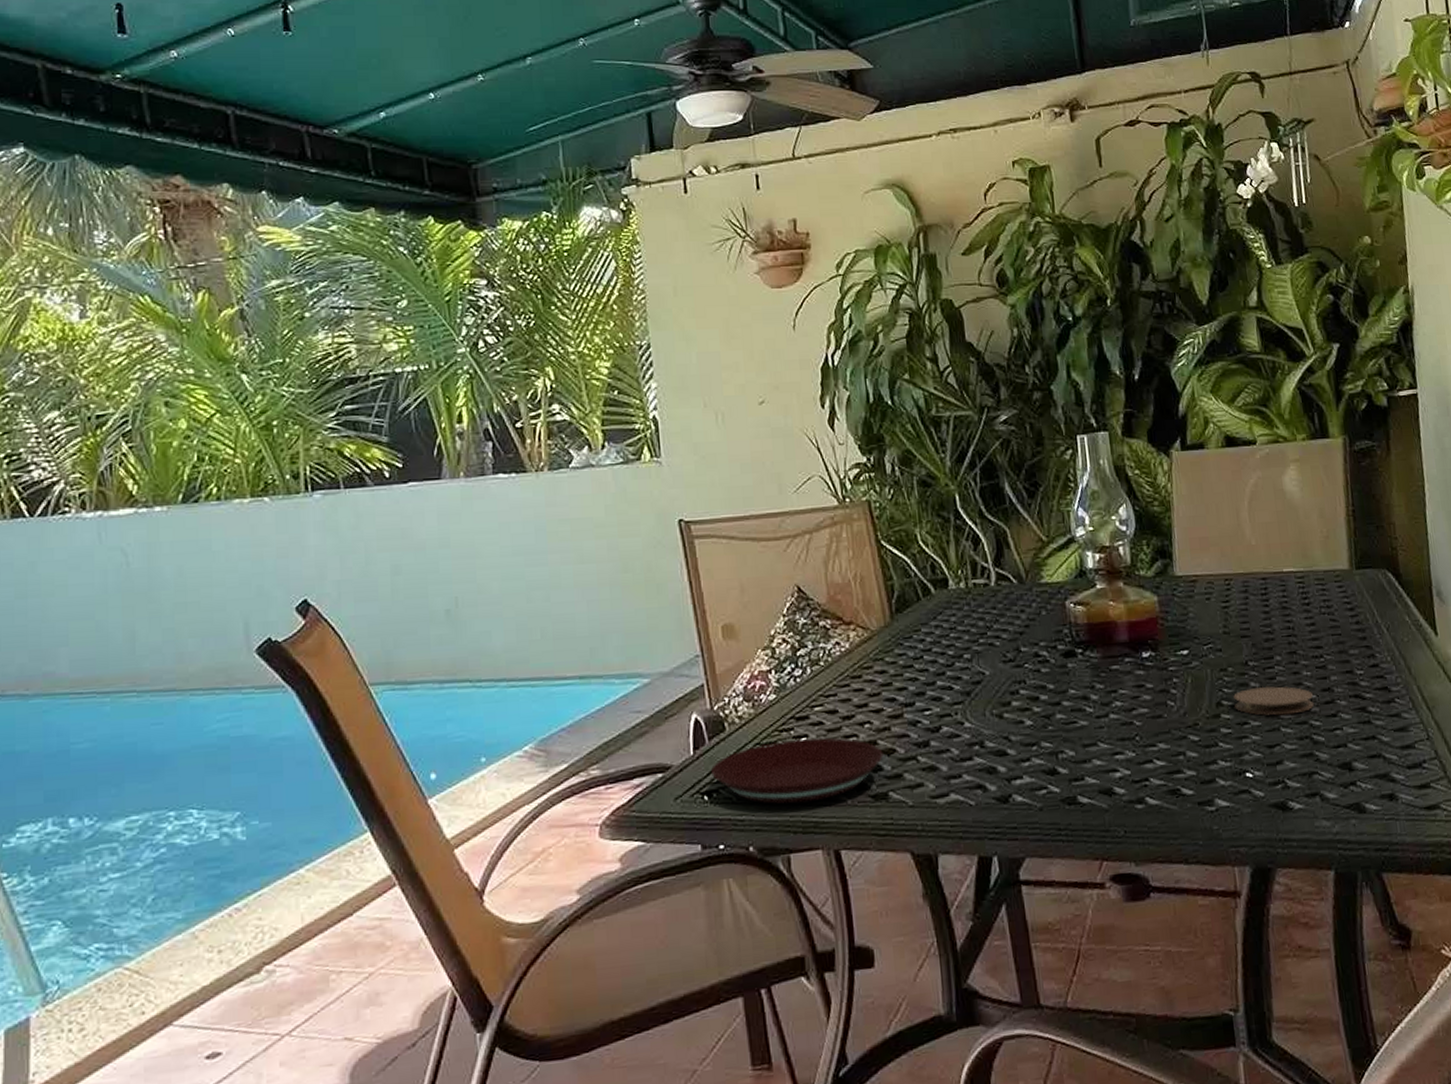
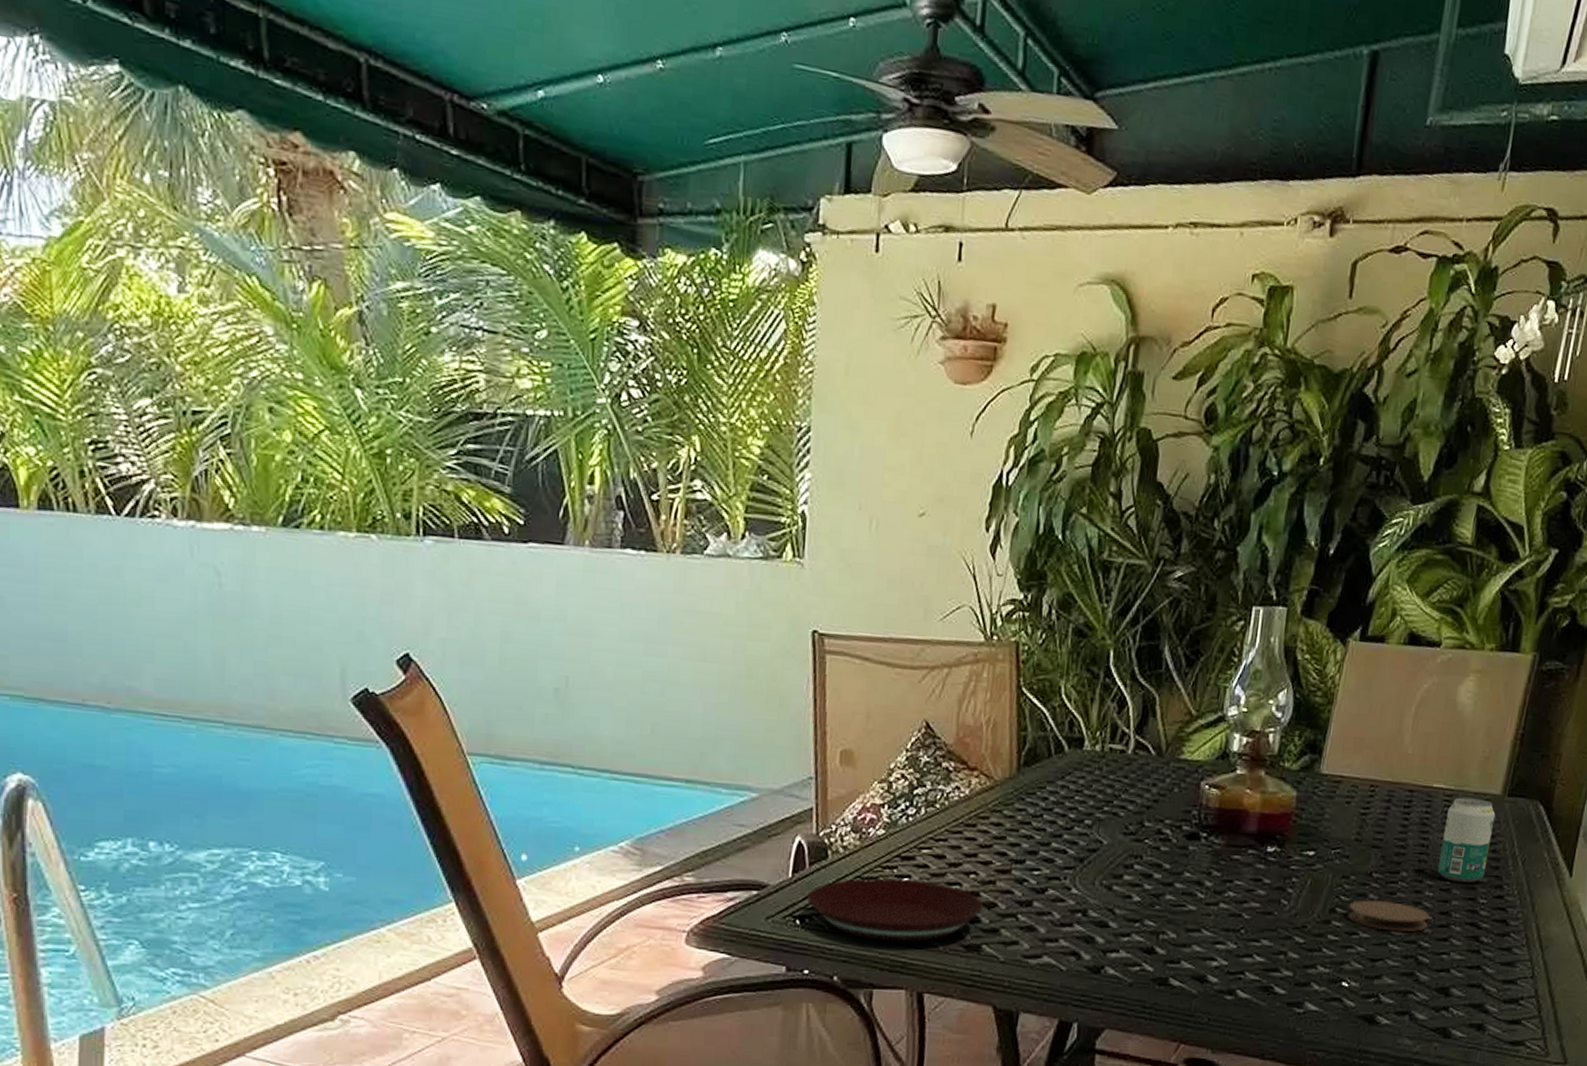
beverage can: none [1303,576,1354,658] -> present [1437,797,1496,883]

